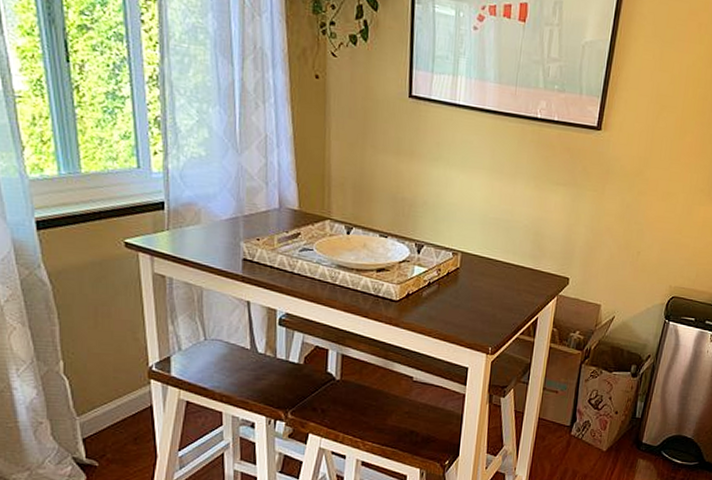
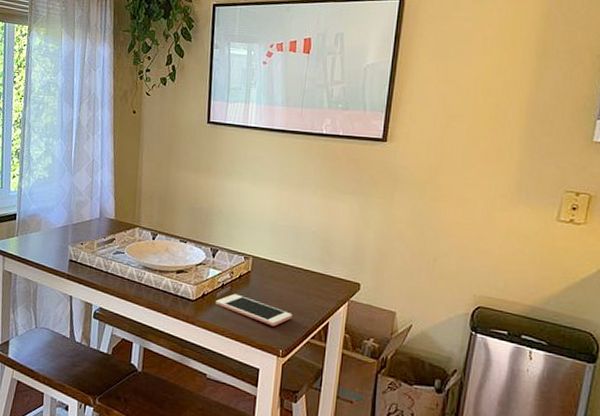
cell phone: none [422,292,502,324] -> present [216,293,292,327]

